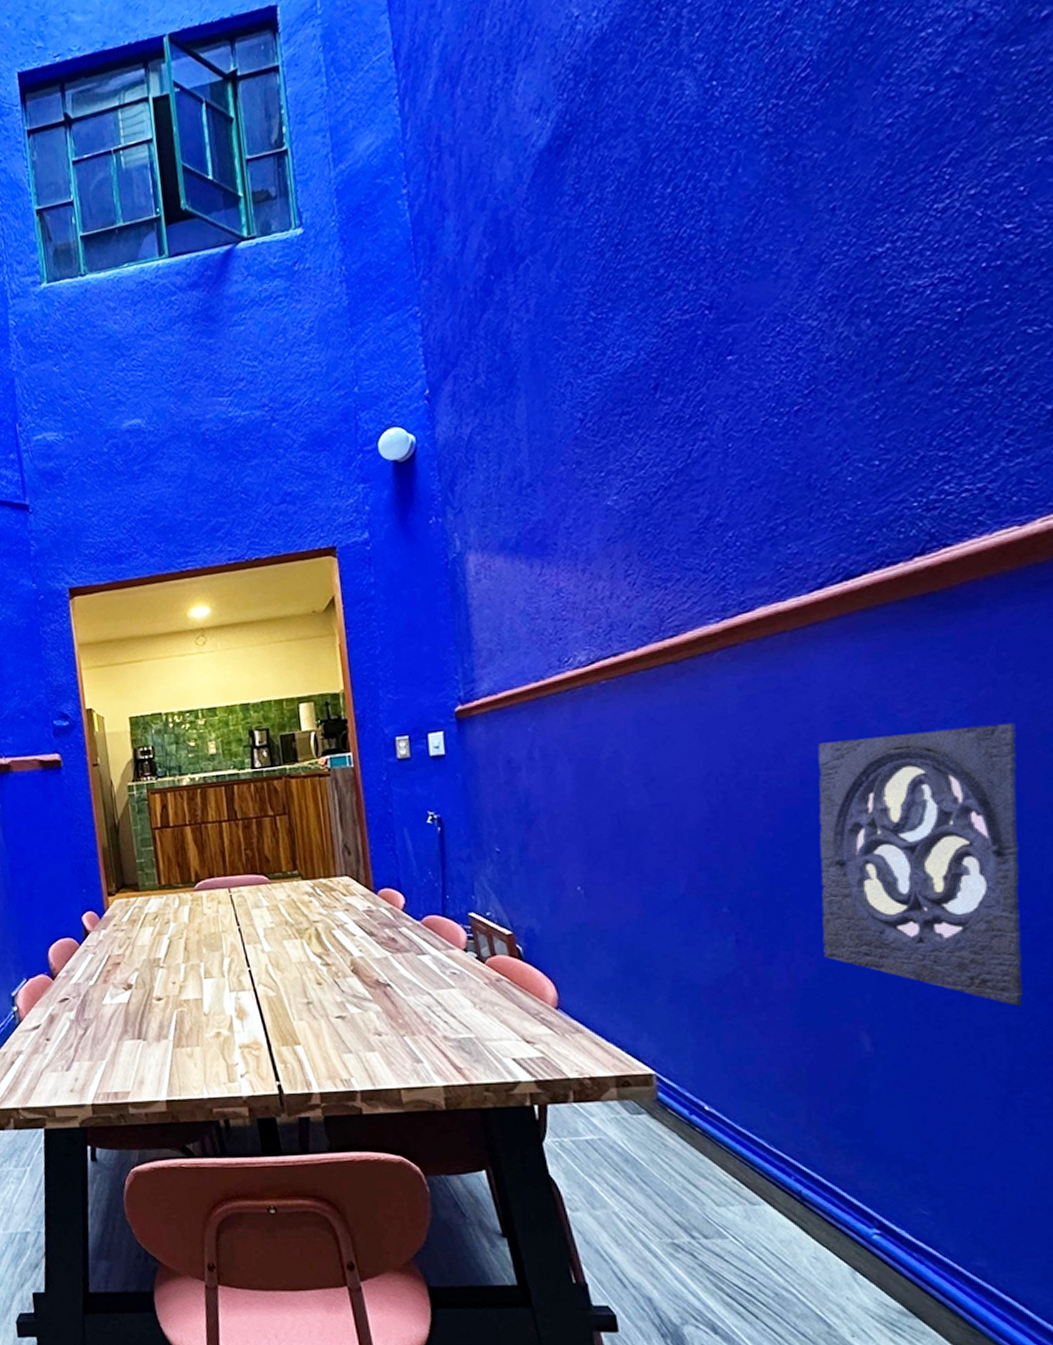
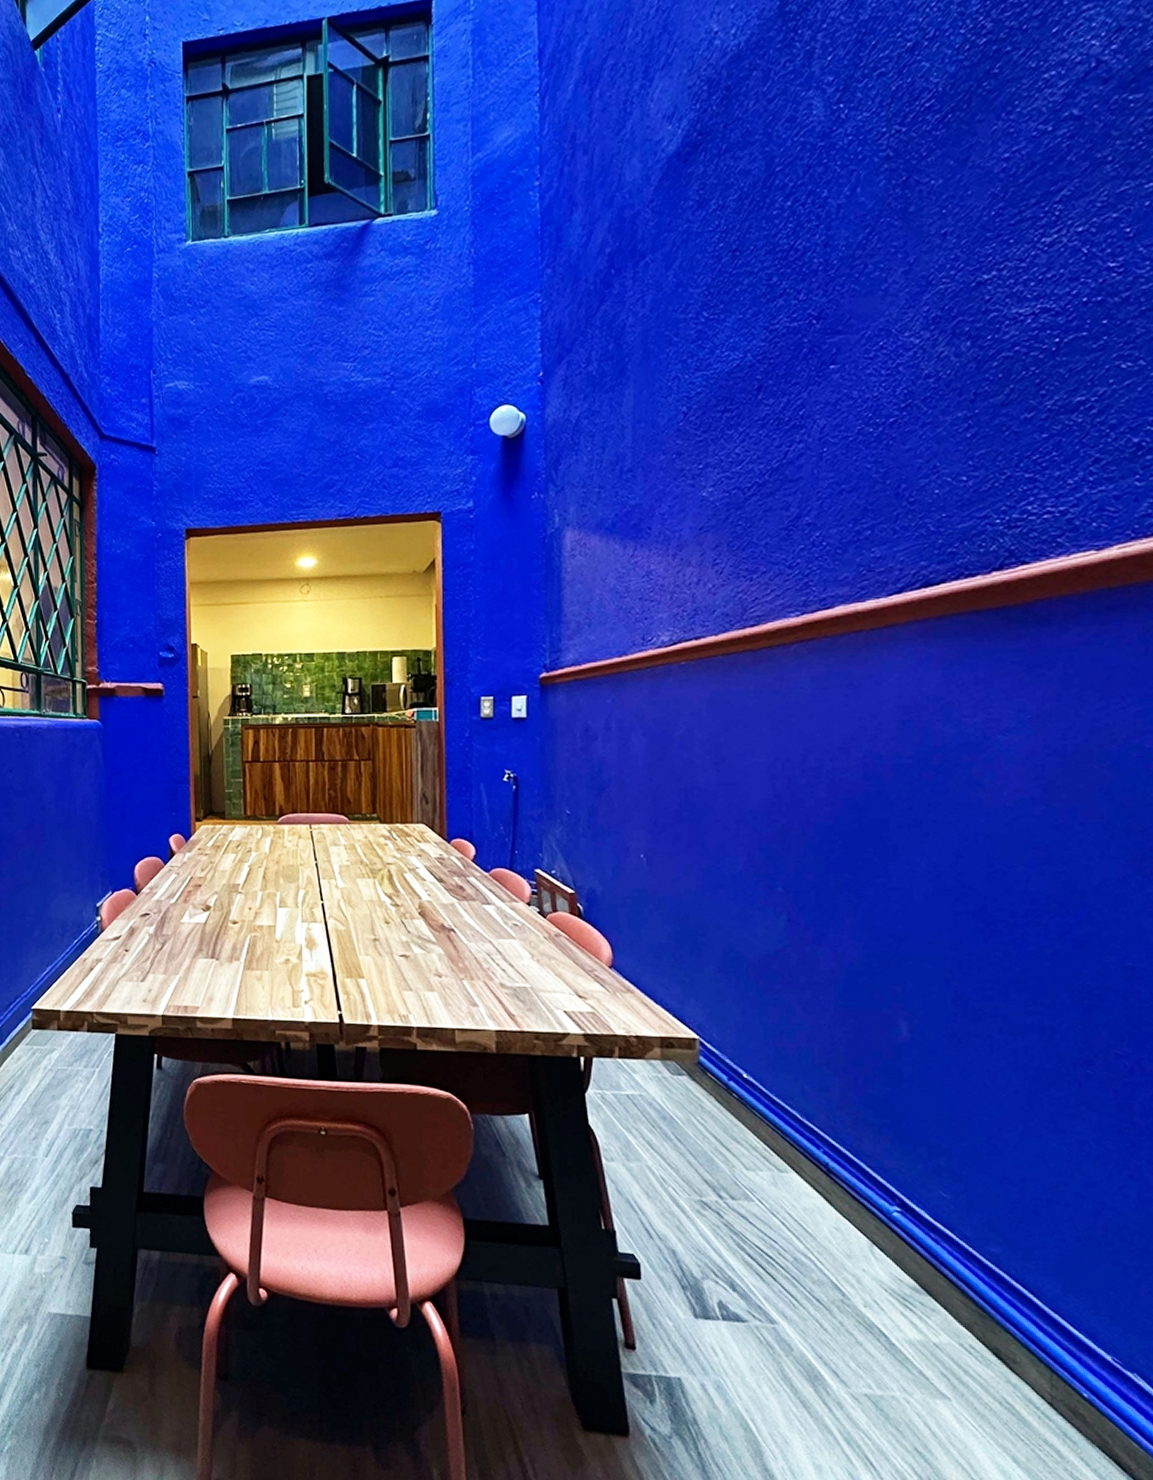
wall ornament: present [817,722,1023,1006] -> none [871,737,1075,1008]

